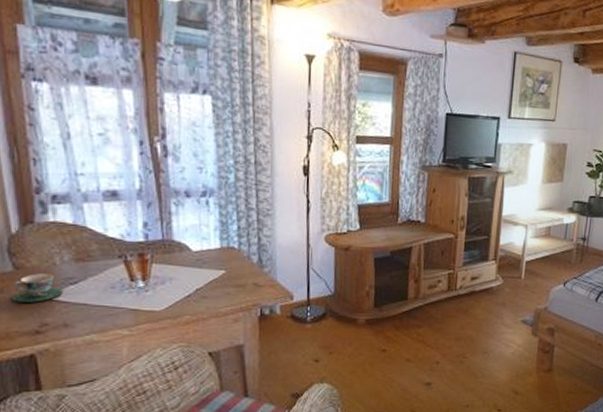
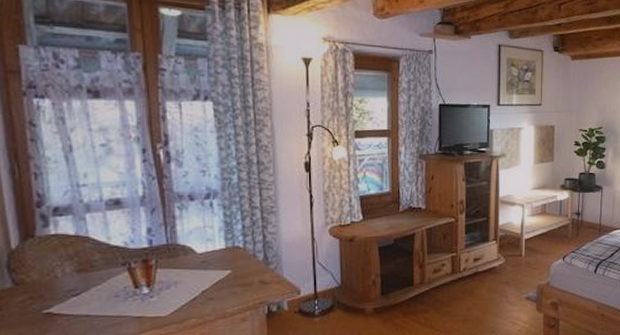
teacup: present [11,273,63,302] -> none [10,287,65,319]

